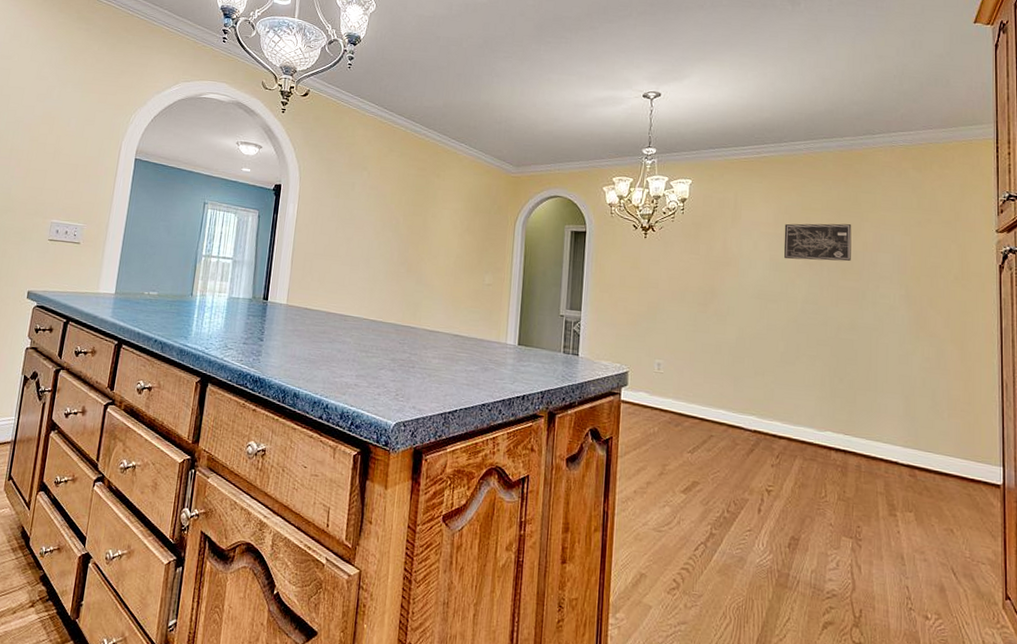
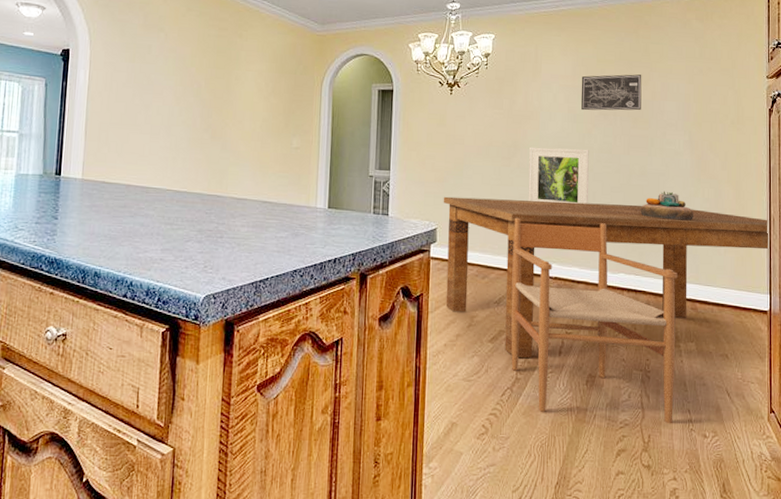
dining table: none [635,339,1000,514] -> present [443,196,768,359]
chair: none [705,365,893,600] -> present [511,217,678,424]
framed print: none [725,294,793,356] -> present [528,147,589,204]
decorative bowl: none [851,347,912,380] -> present [641,191,695,221]

